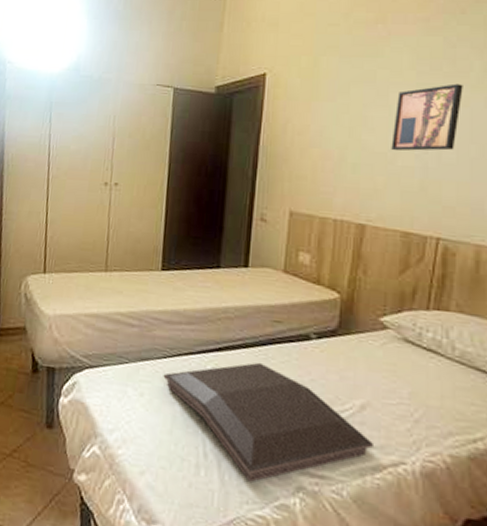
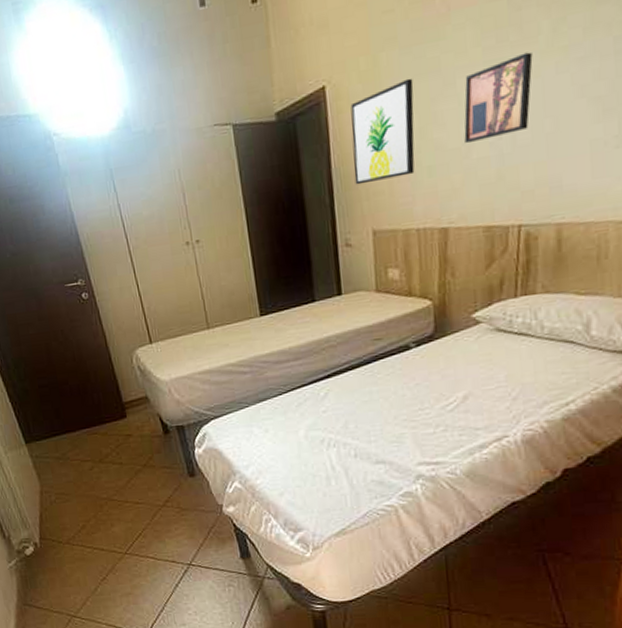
serving tray: present [163,362,373,482] -> none [282,379,478,481]
wall art: none [280,83,349,168] -> present [350,78,415,185]

